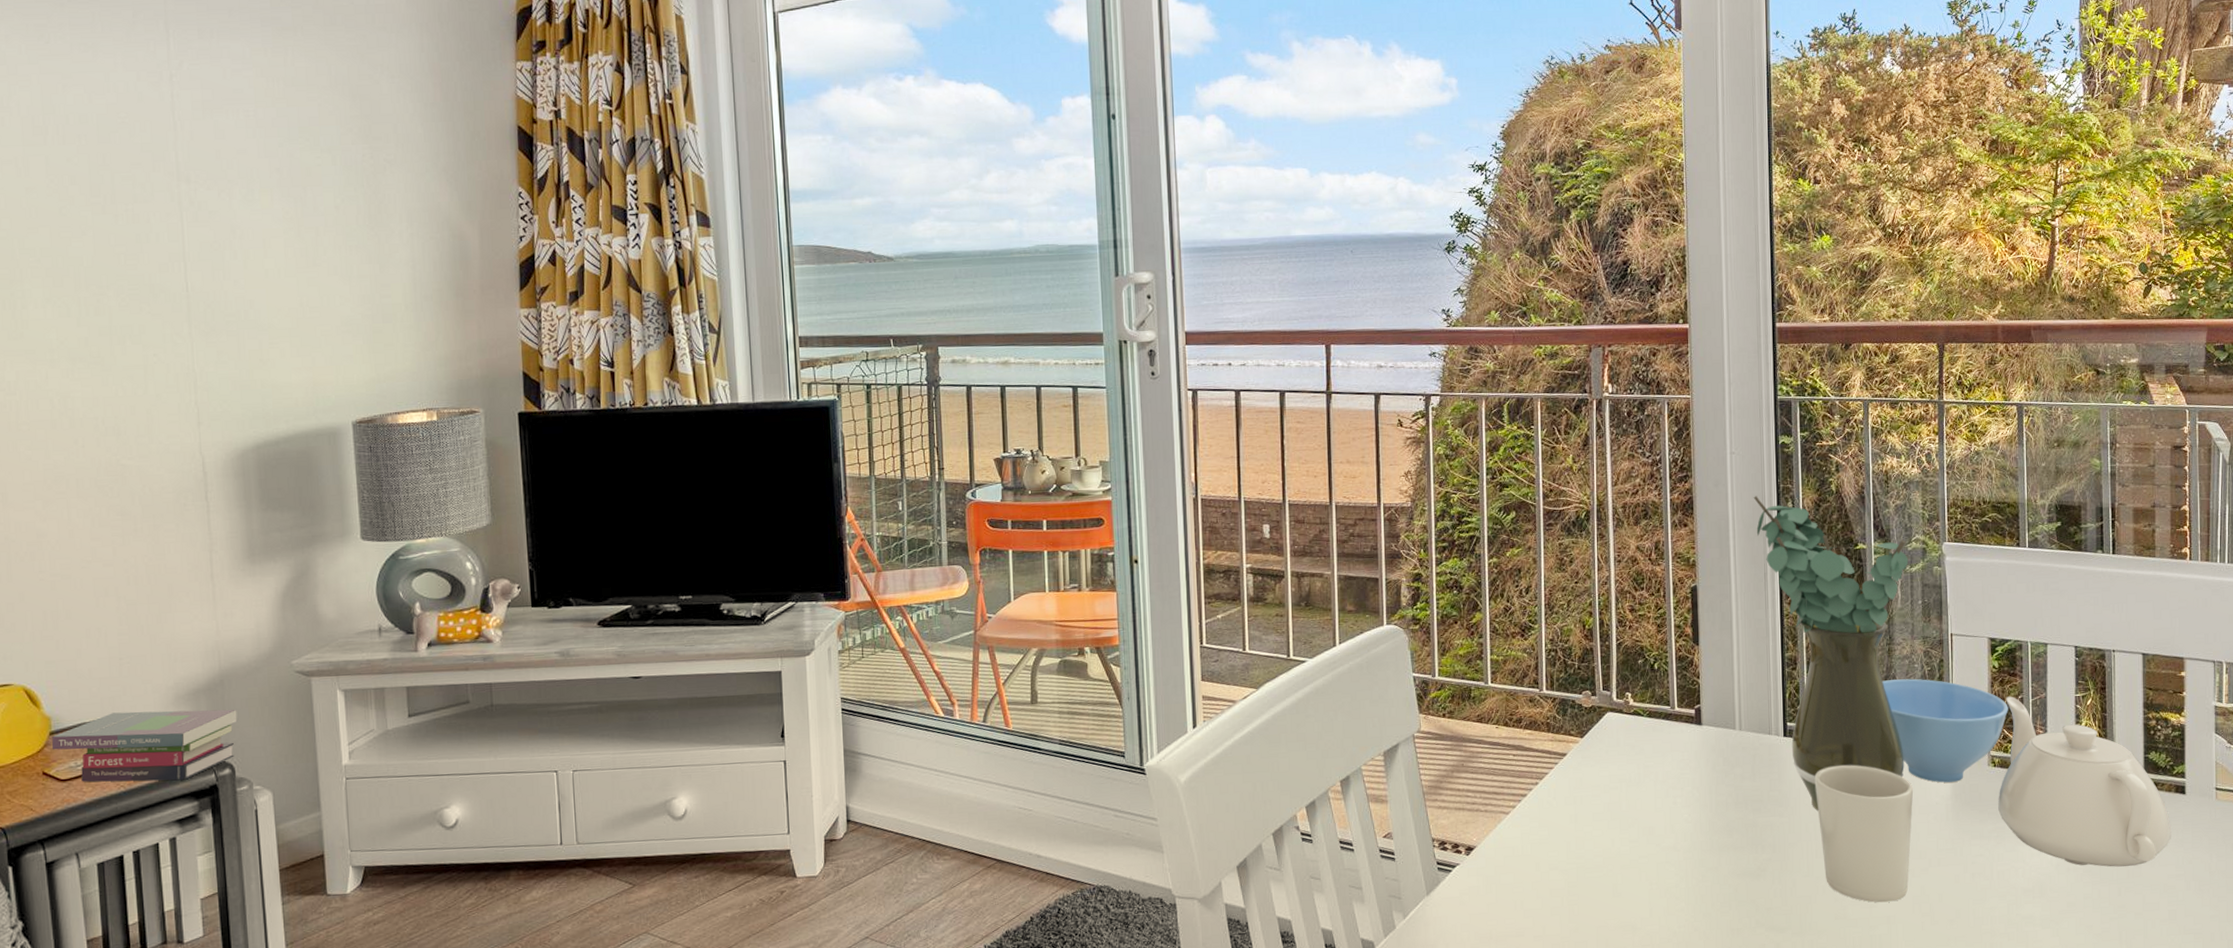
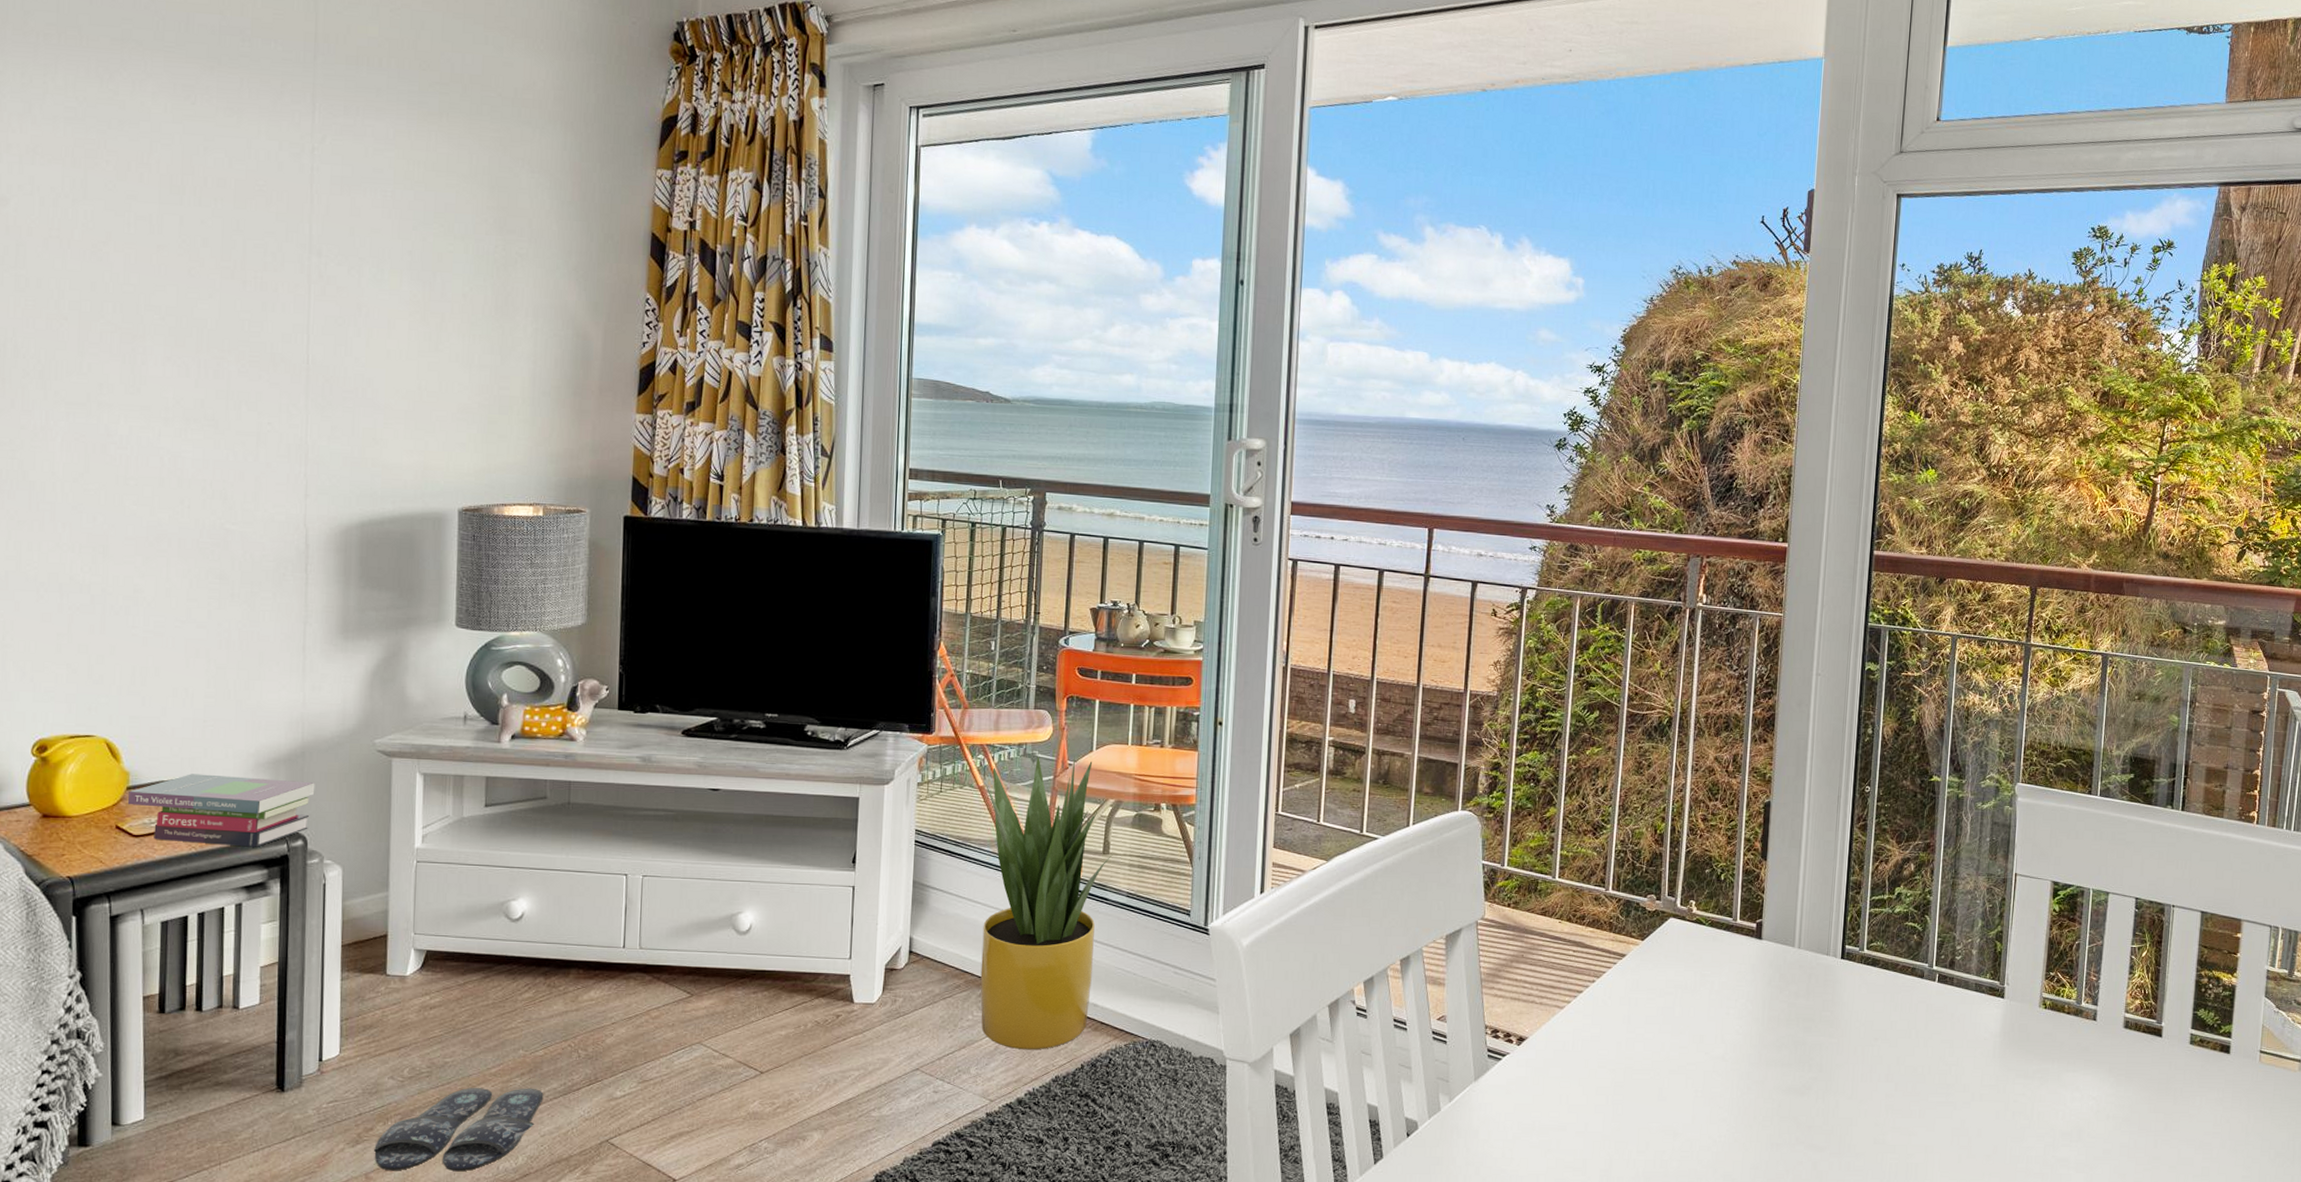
planter: none [905,608,1041,908] -> present [980,756,1113,1050]
vase: present [1753,496,1909,810] -> none [1834,719,1981,1035]
mug: present [1814,765,1914,903] -> none [1867,992,1964,1132]
bowl: present [1882,678,2009,783] -> none [1943,913,2065,1020]
teapot: present [1998,696,2172,867] -> none [2045,941,2213,1119]

